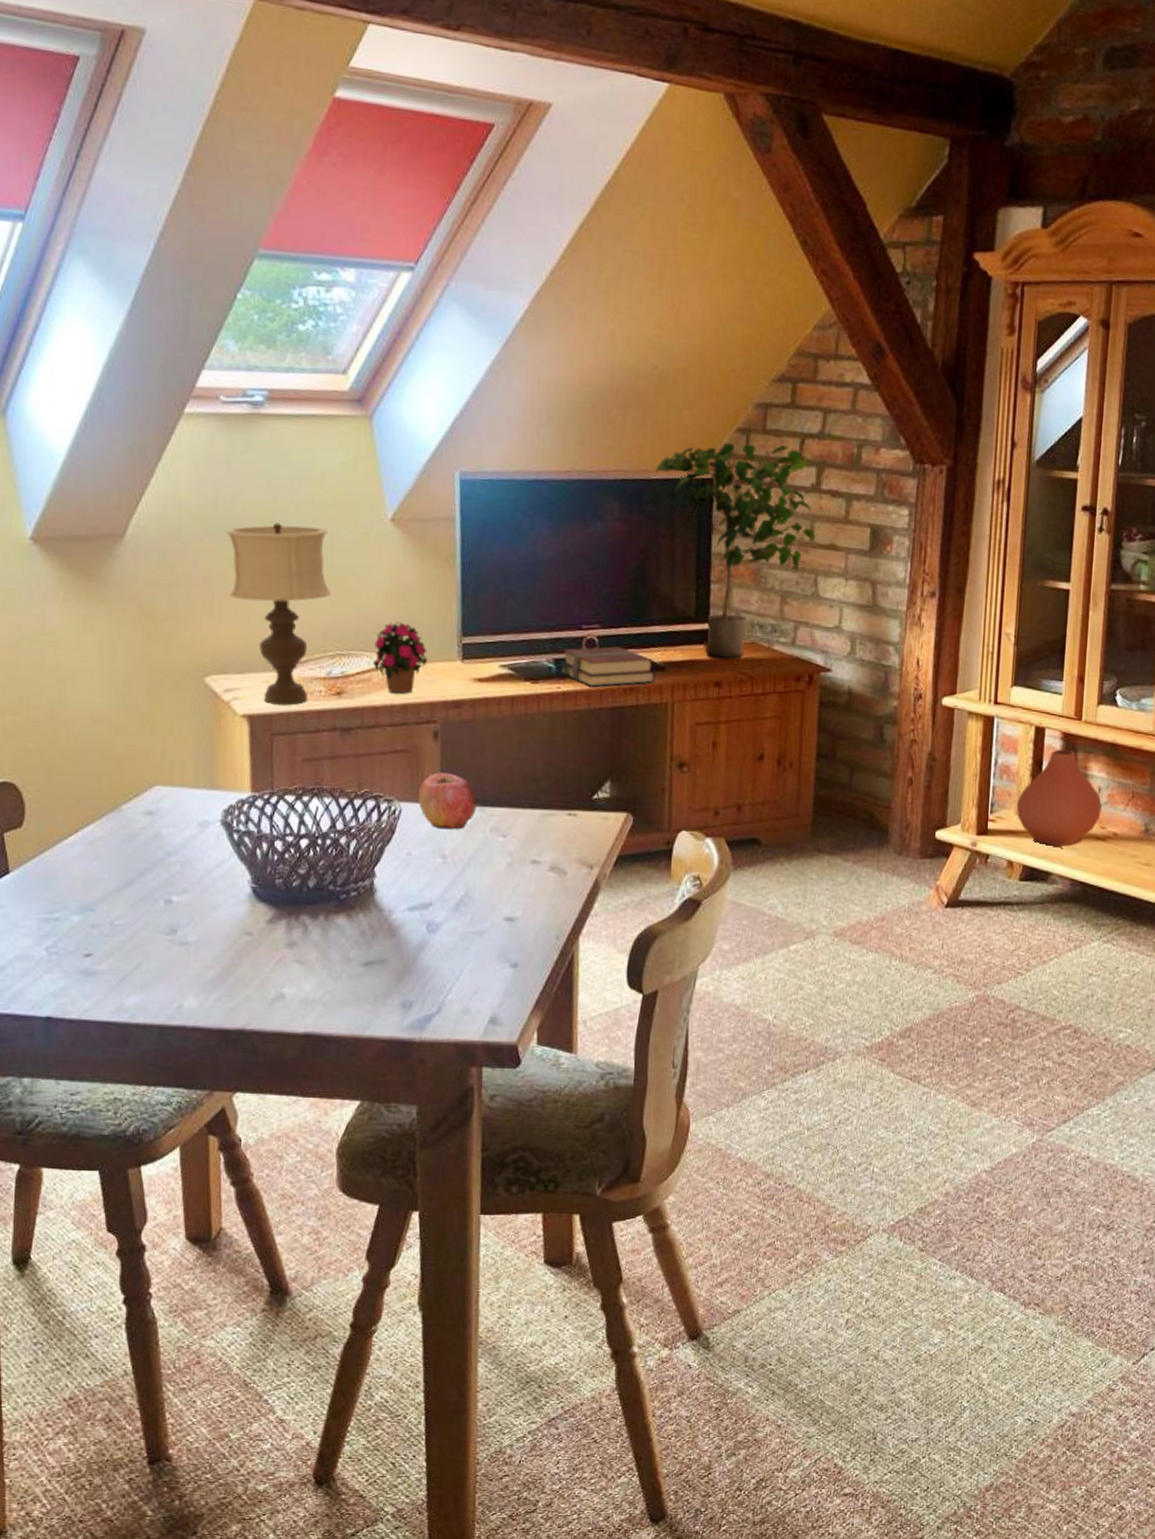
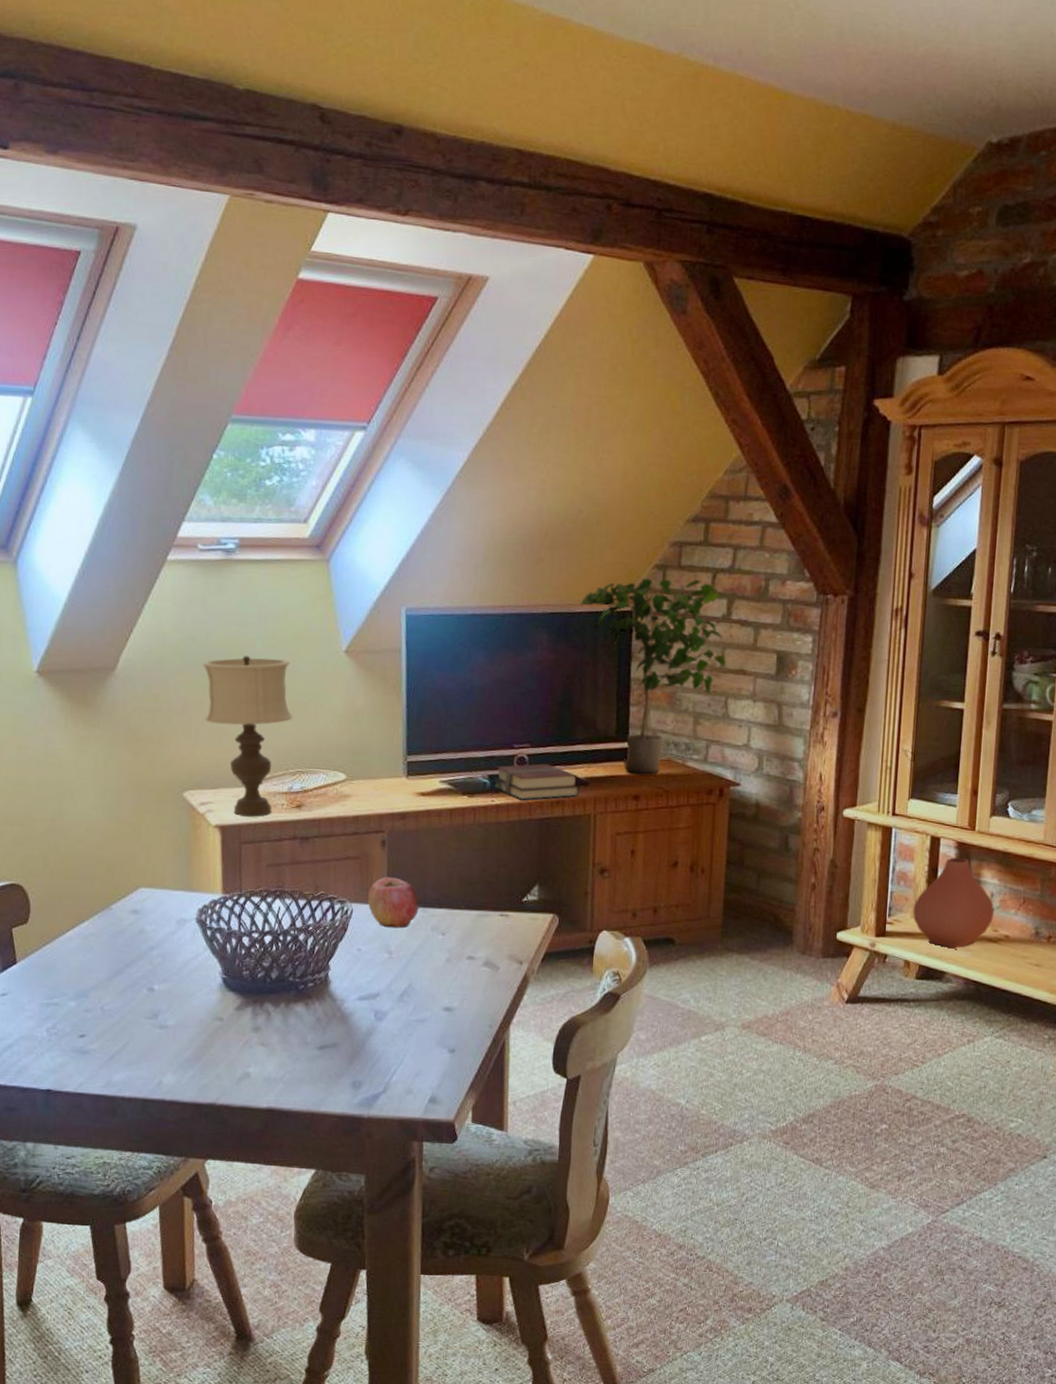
potted flower: present [374,621,427,694] -> none [329,742,376,807]

